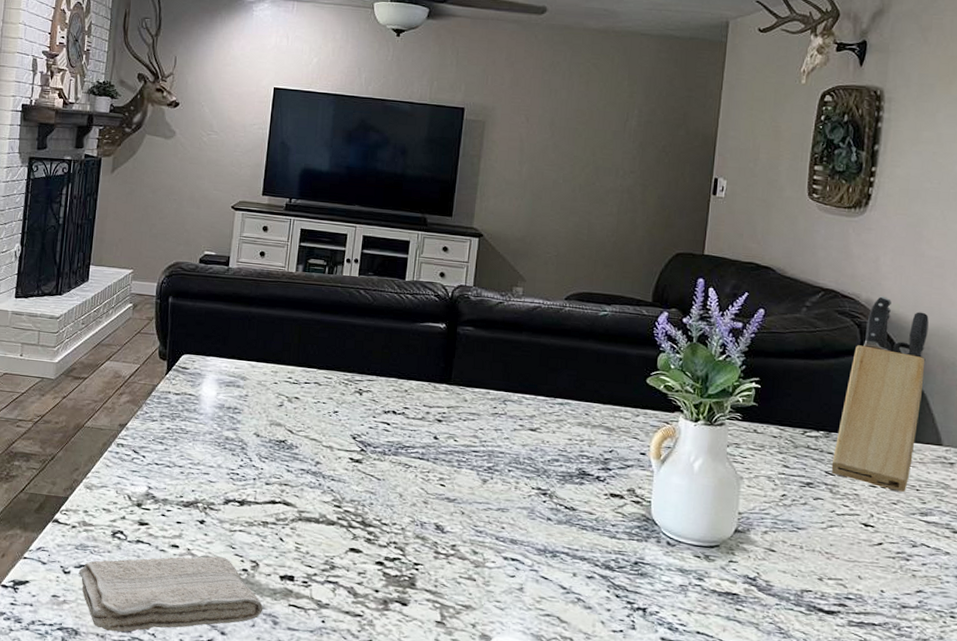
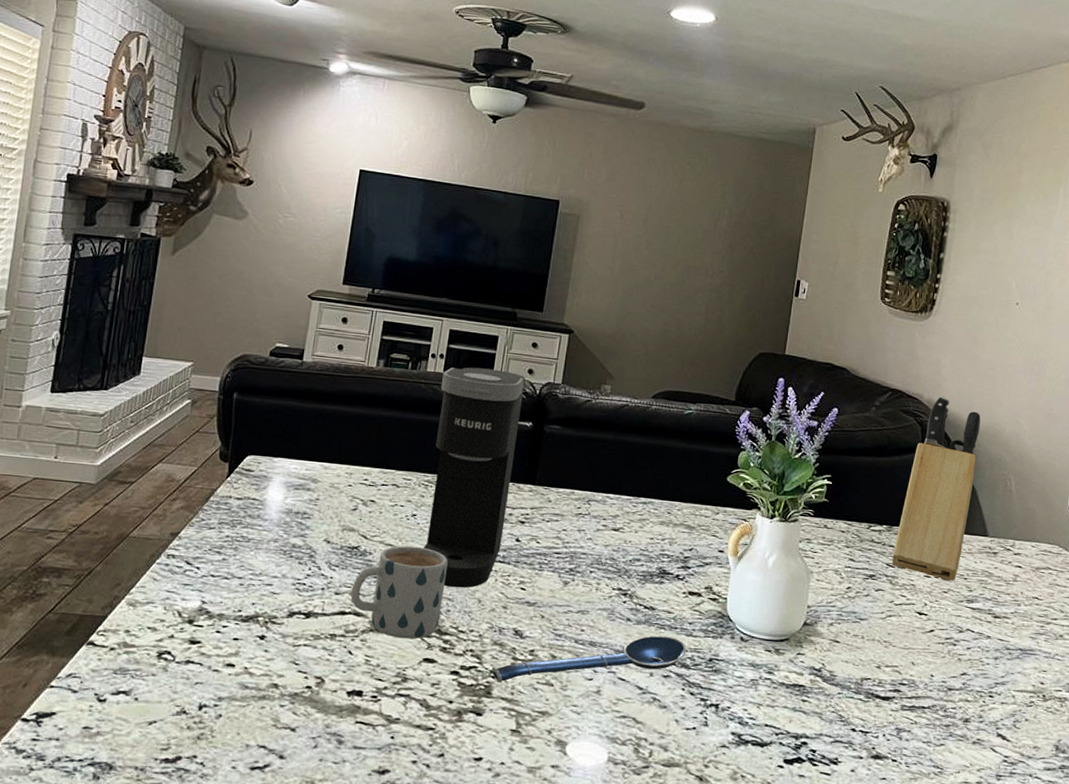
washcloth: present [78,556,264,633] -> none [116,674,328,764]
mug: none [280,440,369,530] -> present [351,545,448,639]
coffee maker: none [345,271,437,483] -> present [423,367,525,588]
spoon: none [414,535,610,575] -> present [491,635,687,683]

